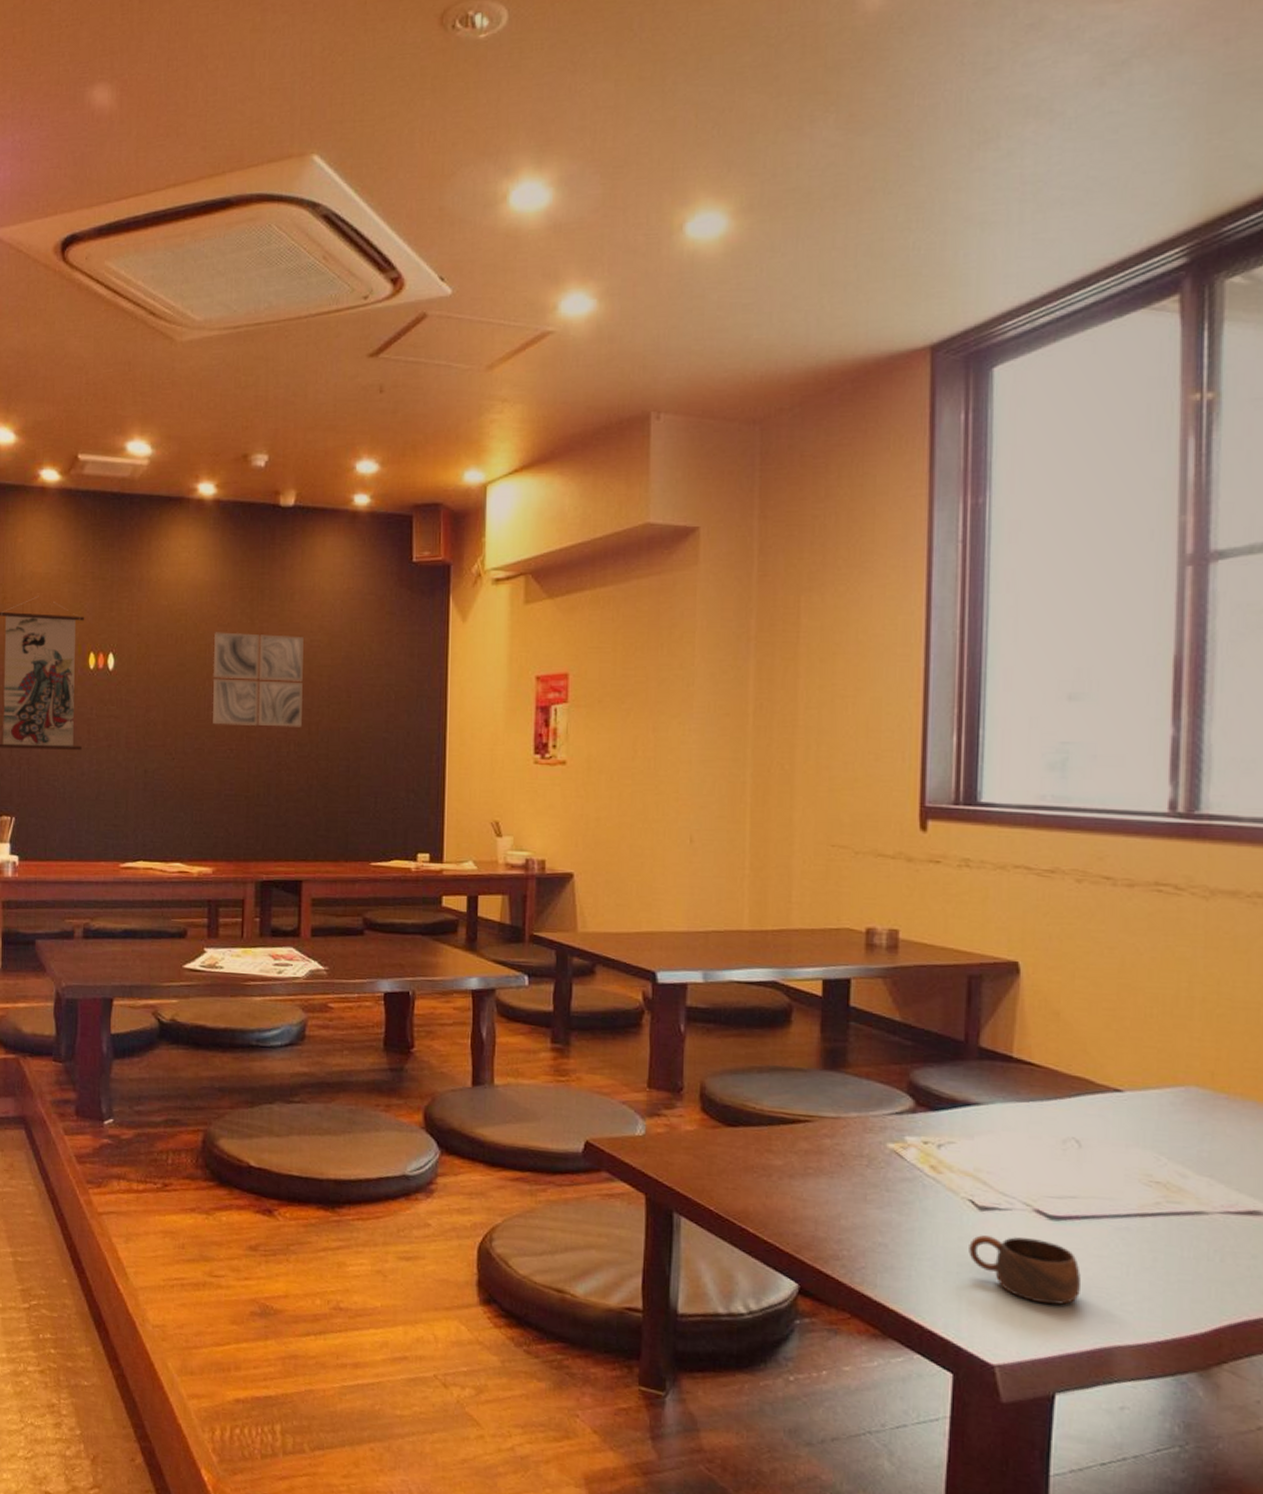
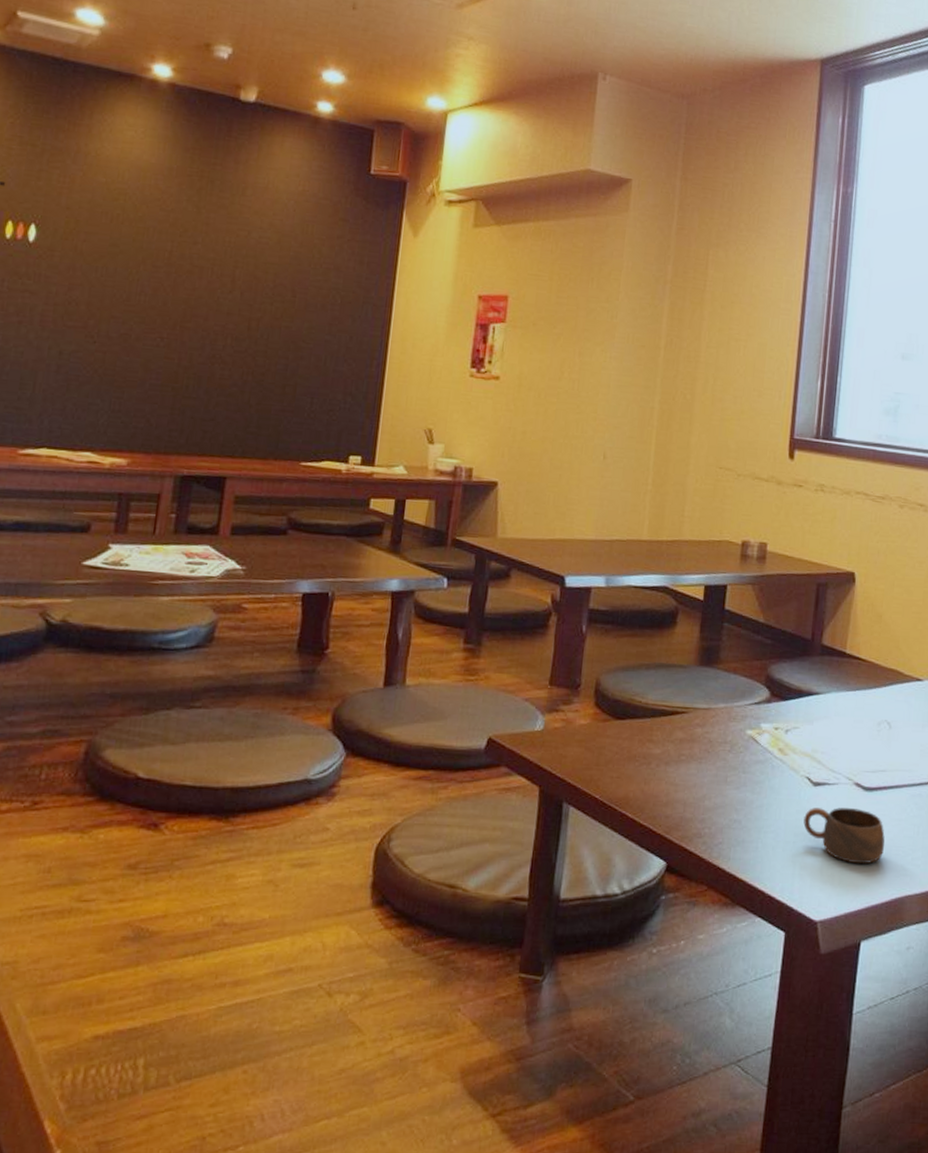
wall art: present [212,632,304,727] -> none [144,216,252,322]

